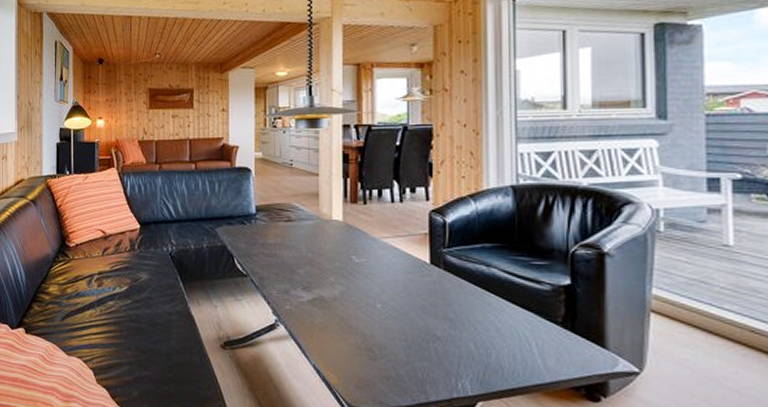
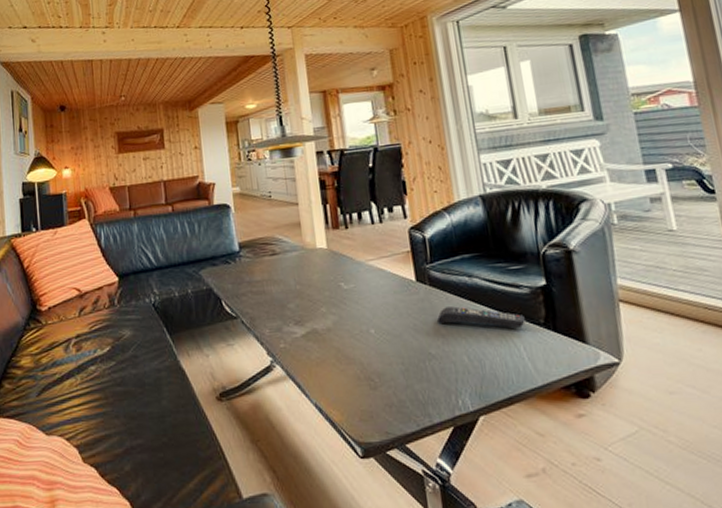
remote control: none [446,293,541,323] -> present [436,306,525,328]

